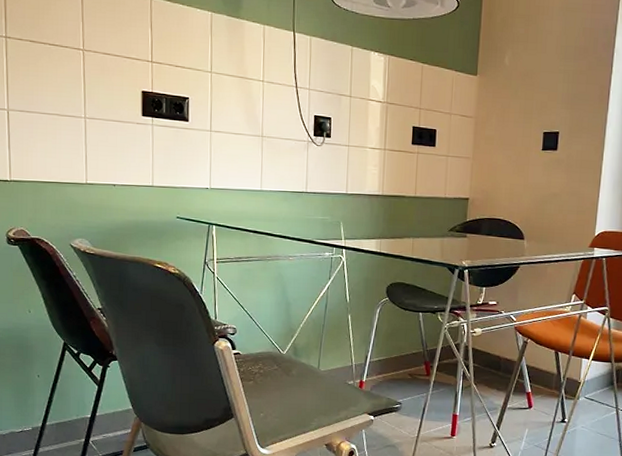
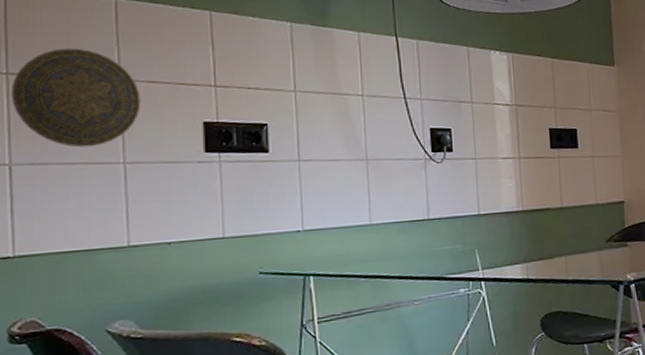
decorative plate: none [8,20,98,102] -> present [10,48,141,148]

